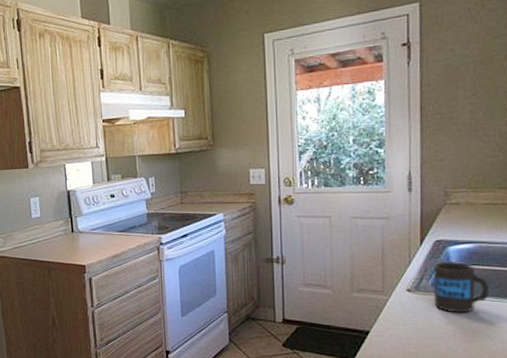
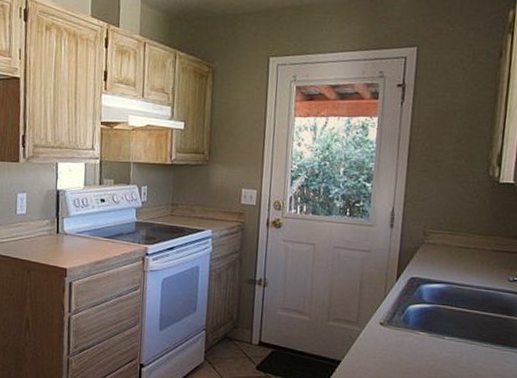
mug: present [433,262,490,313] -> none [403,299,456,351]

